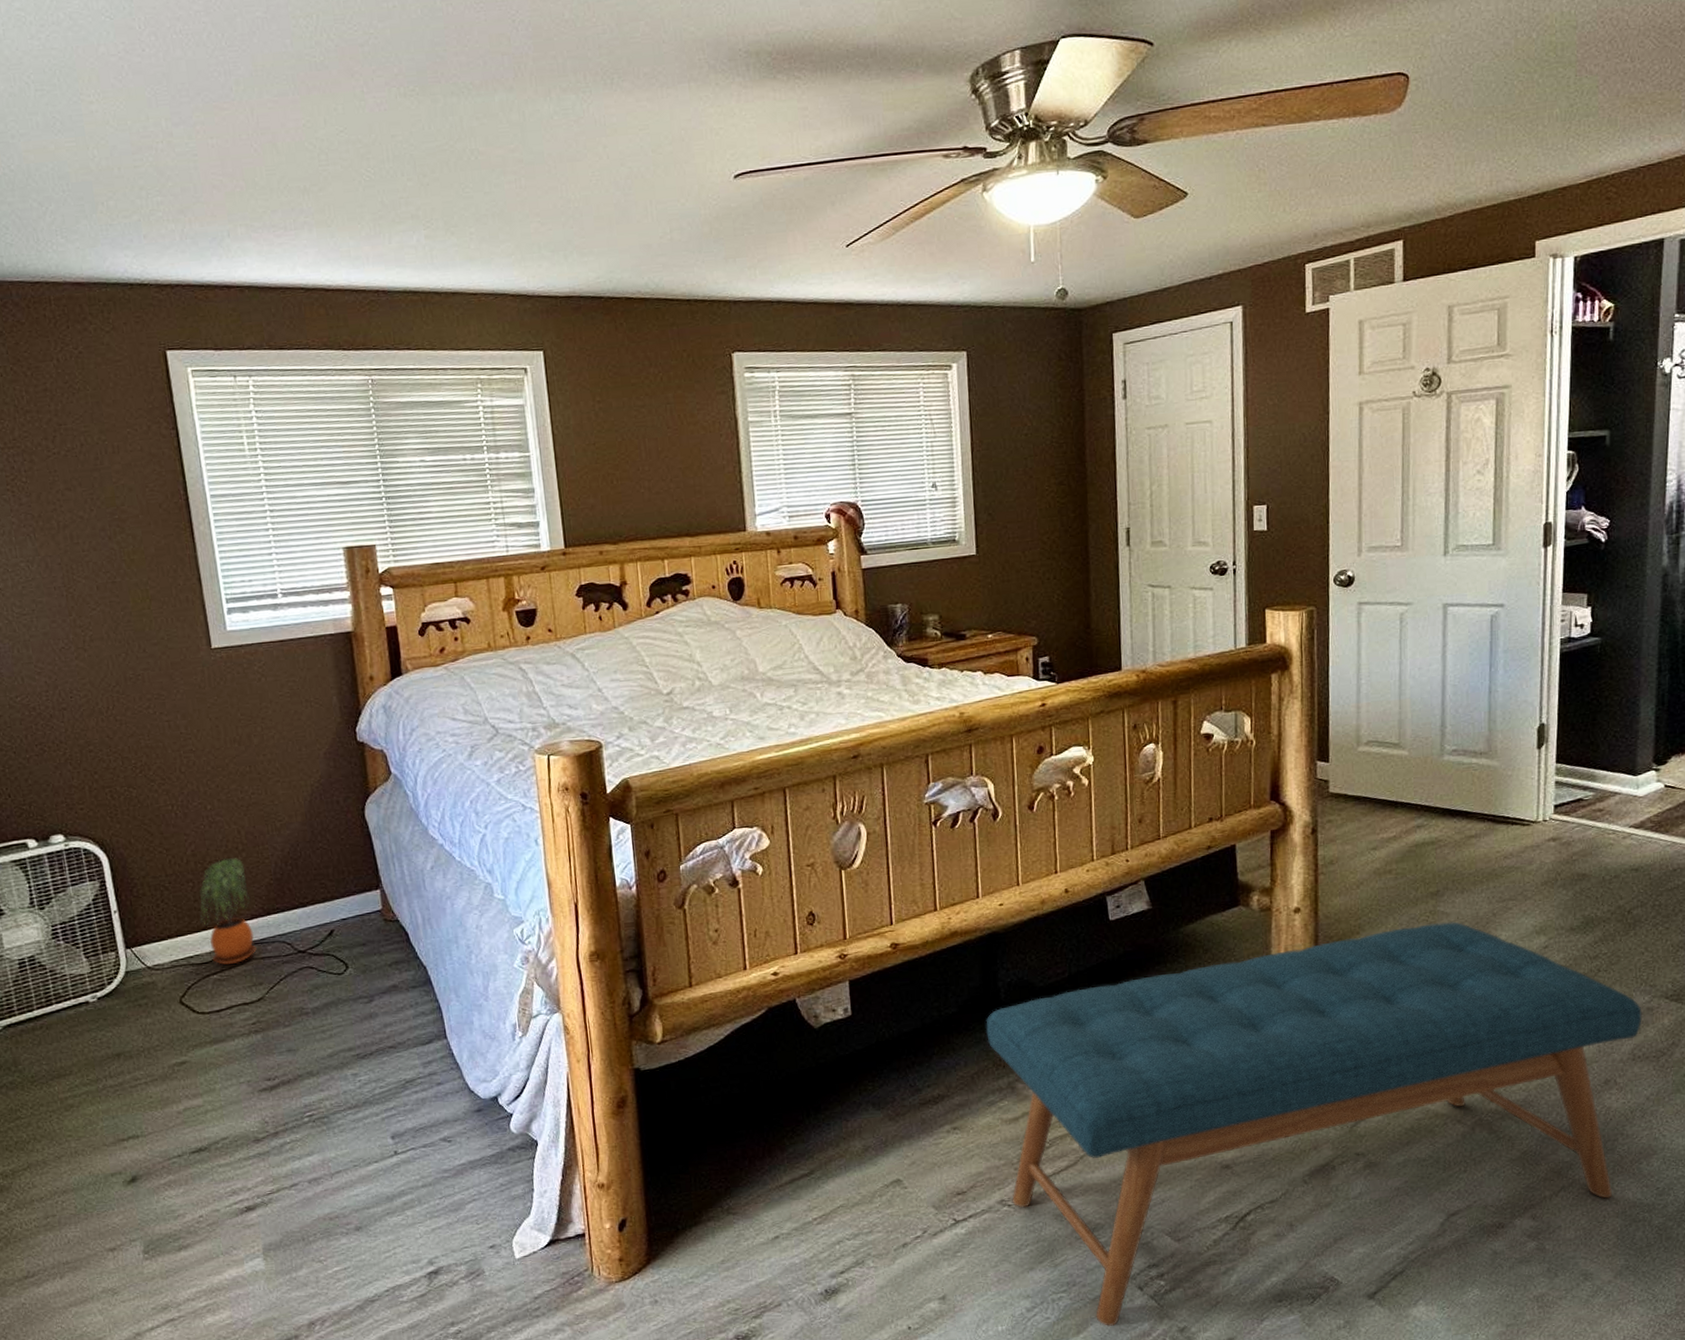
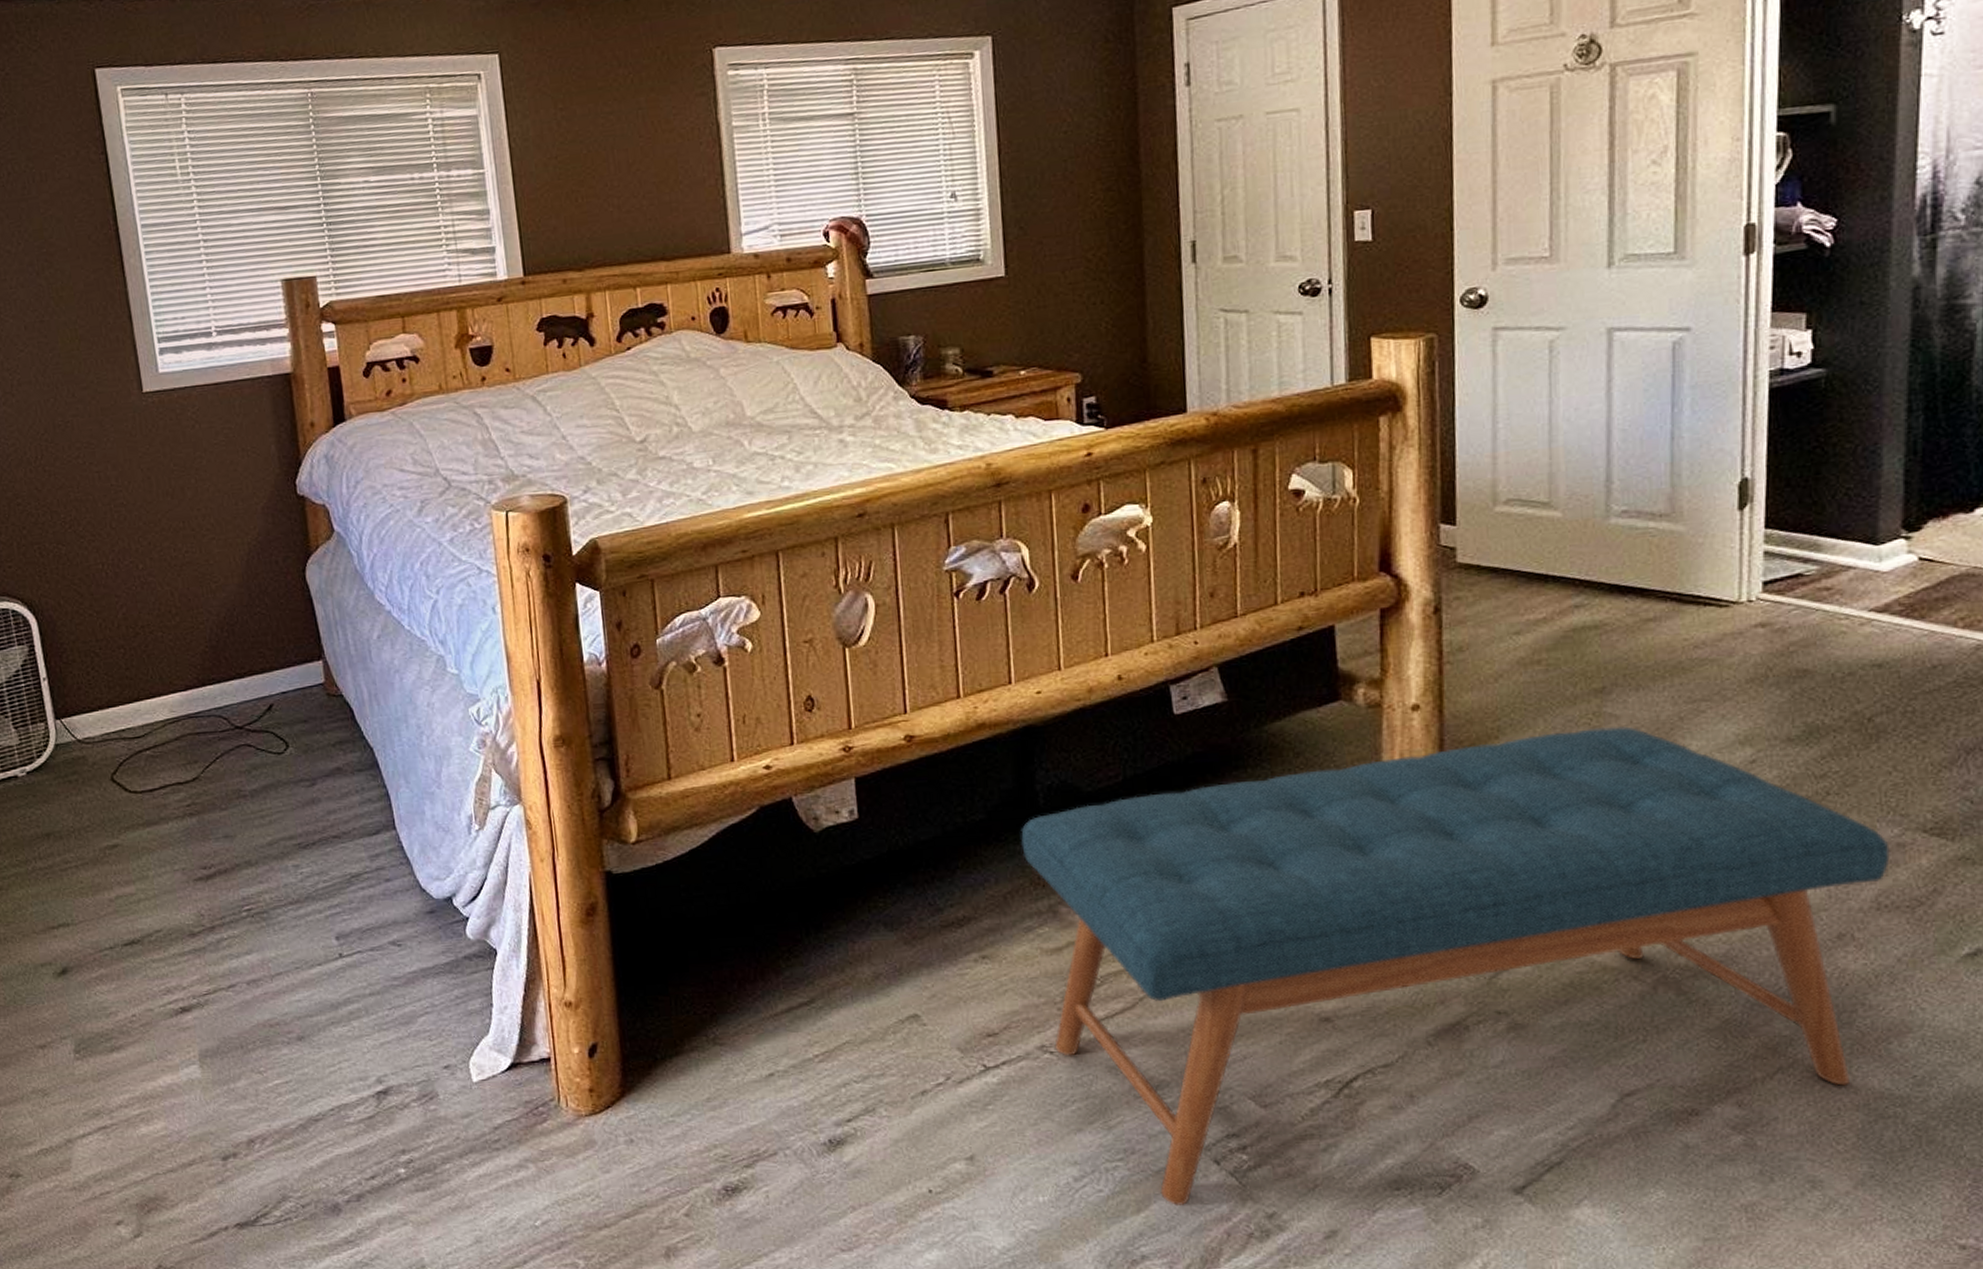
potted plant: present [199,857,257,965] -> none [131,622,191,740]

